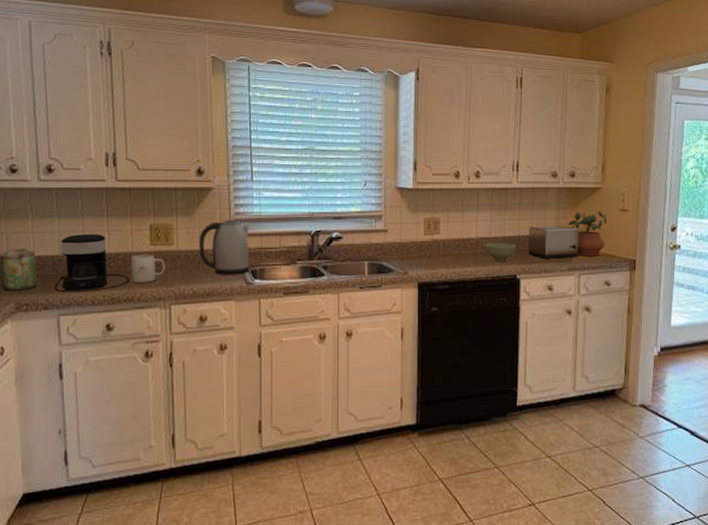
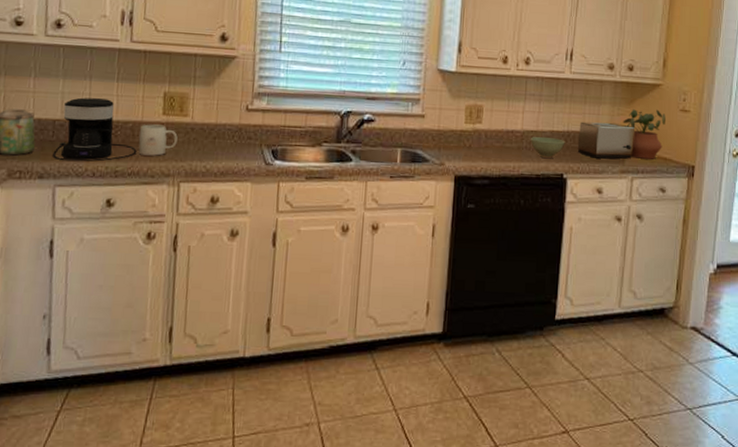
kettle: present [199,219,250,275] -> none [216,92,273,154]

